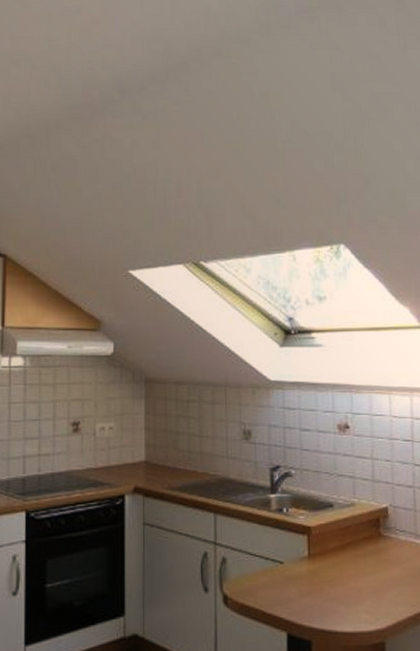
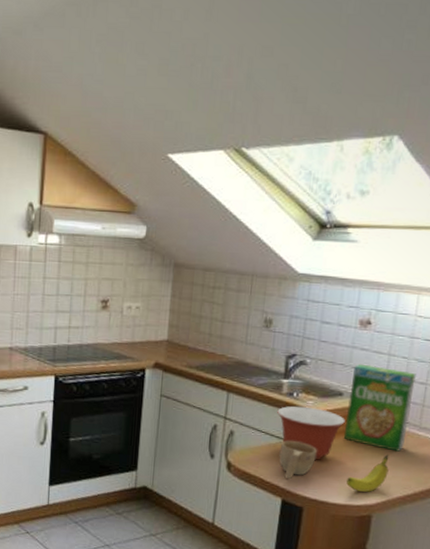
mixing bowl: none [269,522,340,583] -> present [277,406,345,460]
cup: none [277,563,317,609] -> present [279,441,317,480]
cereal box: none [340,471,405,564] -> present [343,363,416,452]
fruit: none [352,569,394,615] -> present [346,454,389,492]

